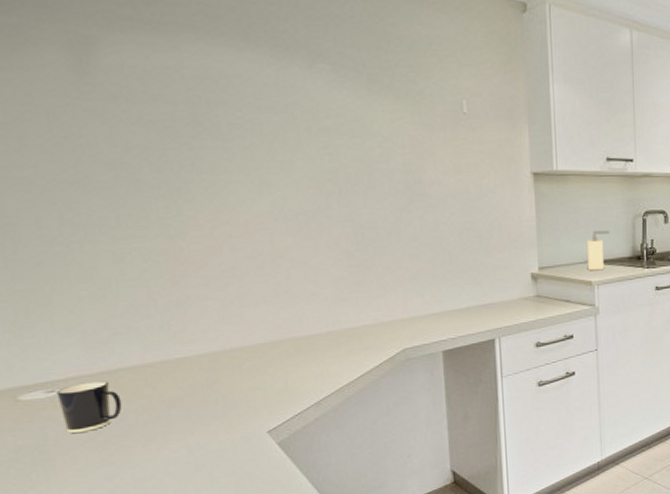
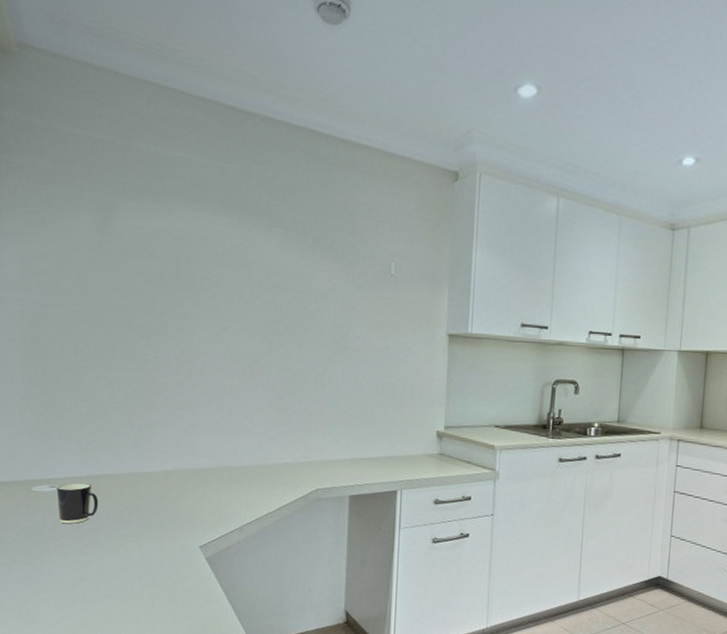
soap dispenser: present [586,230,610,270] -> none [491,395,518,435]

